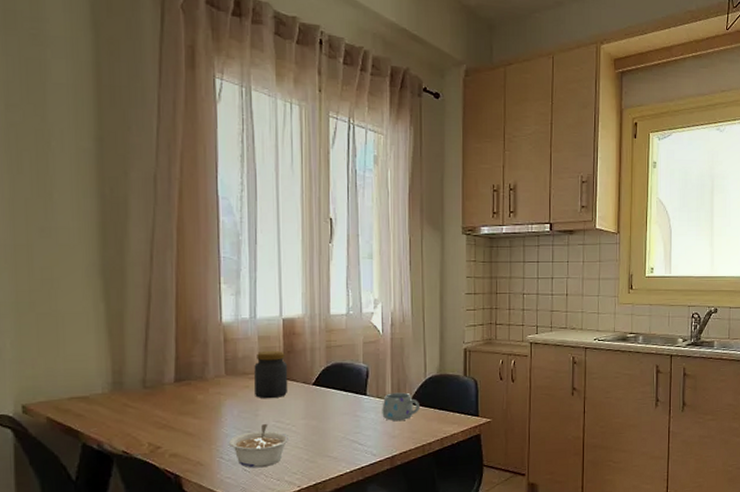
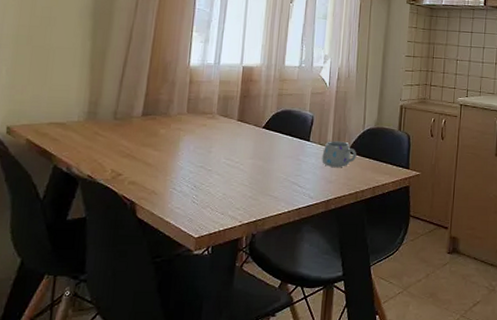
legume: present [229,423,290,468] -> none [183,160,237,201]
jar: present [254,350,288,399] -> none [211,93,243,138]

